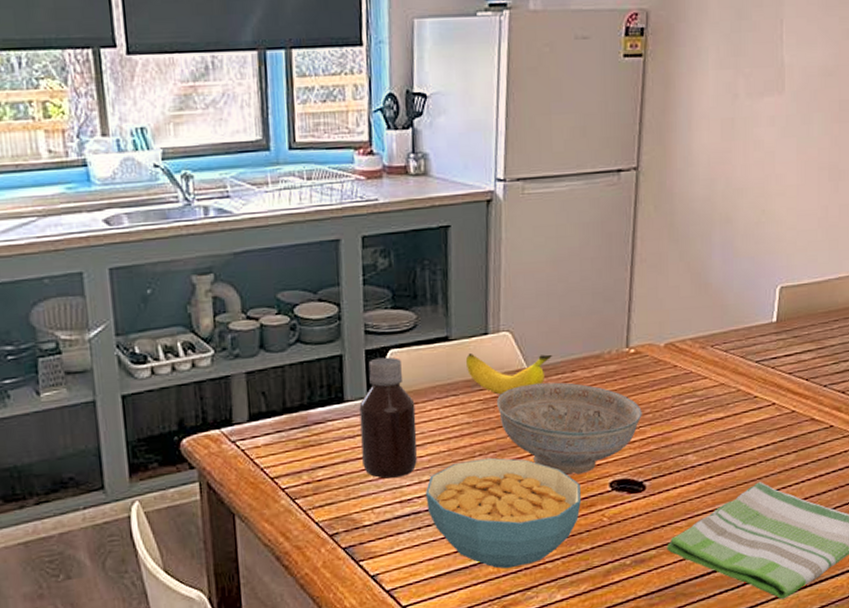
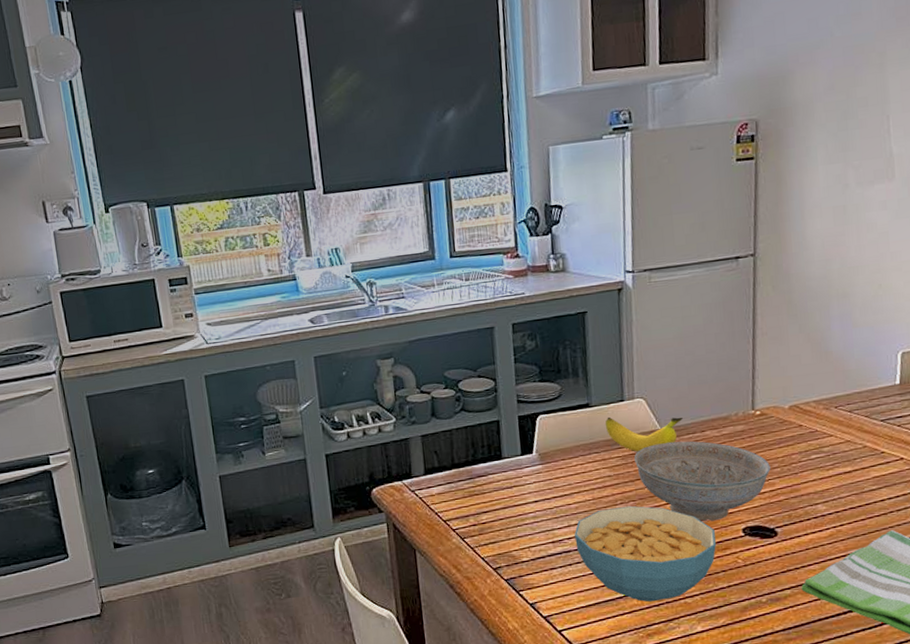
bottle: present [359,357,417,479] -> none [515,421,566,523]

